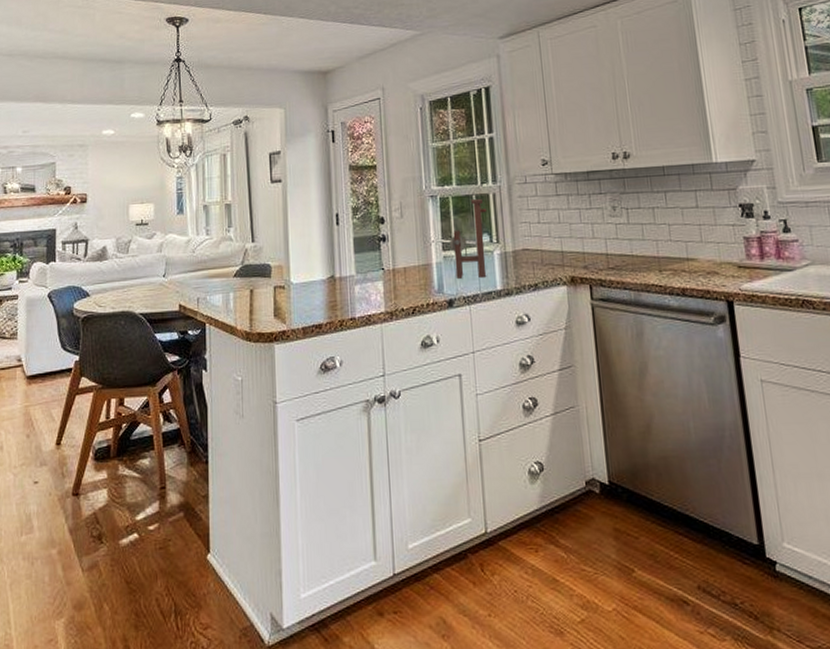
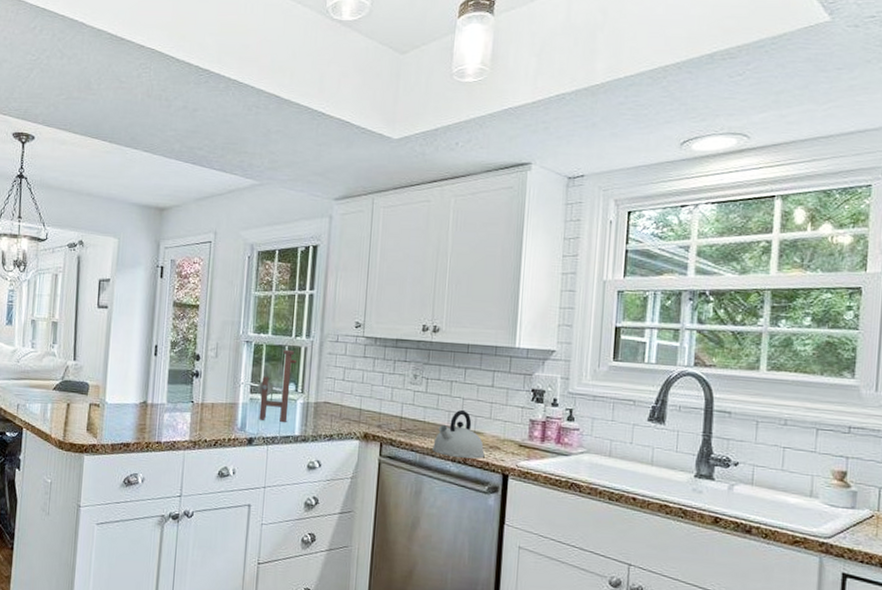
kettle: none [645,236,704,290] -> present [431,409,485,459]

